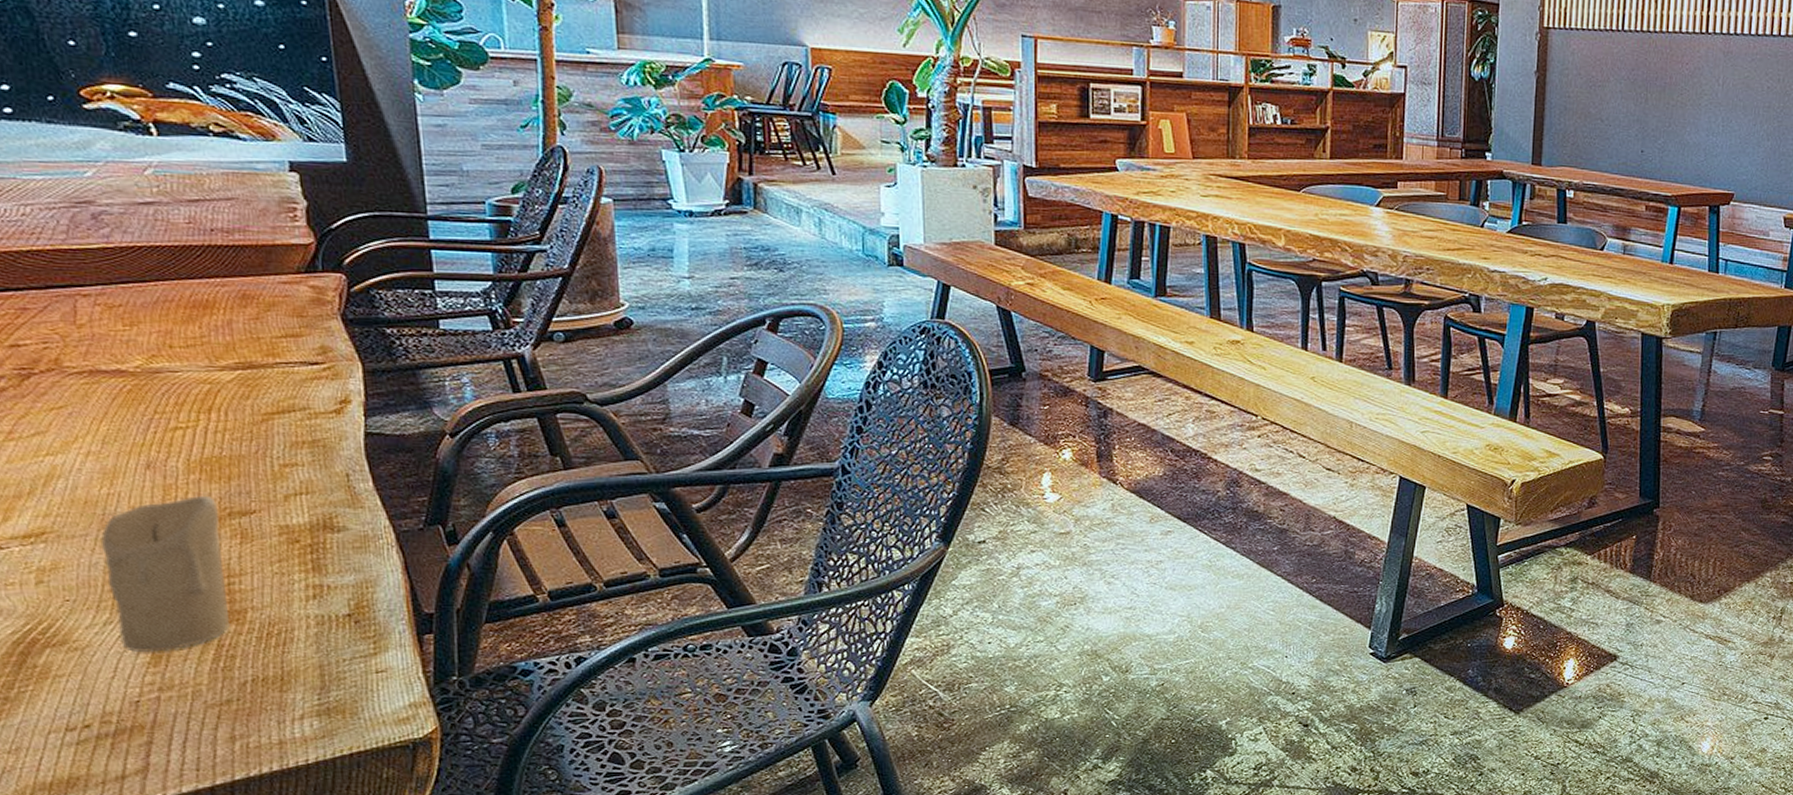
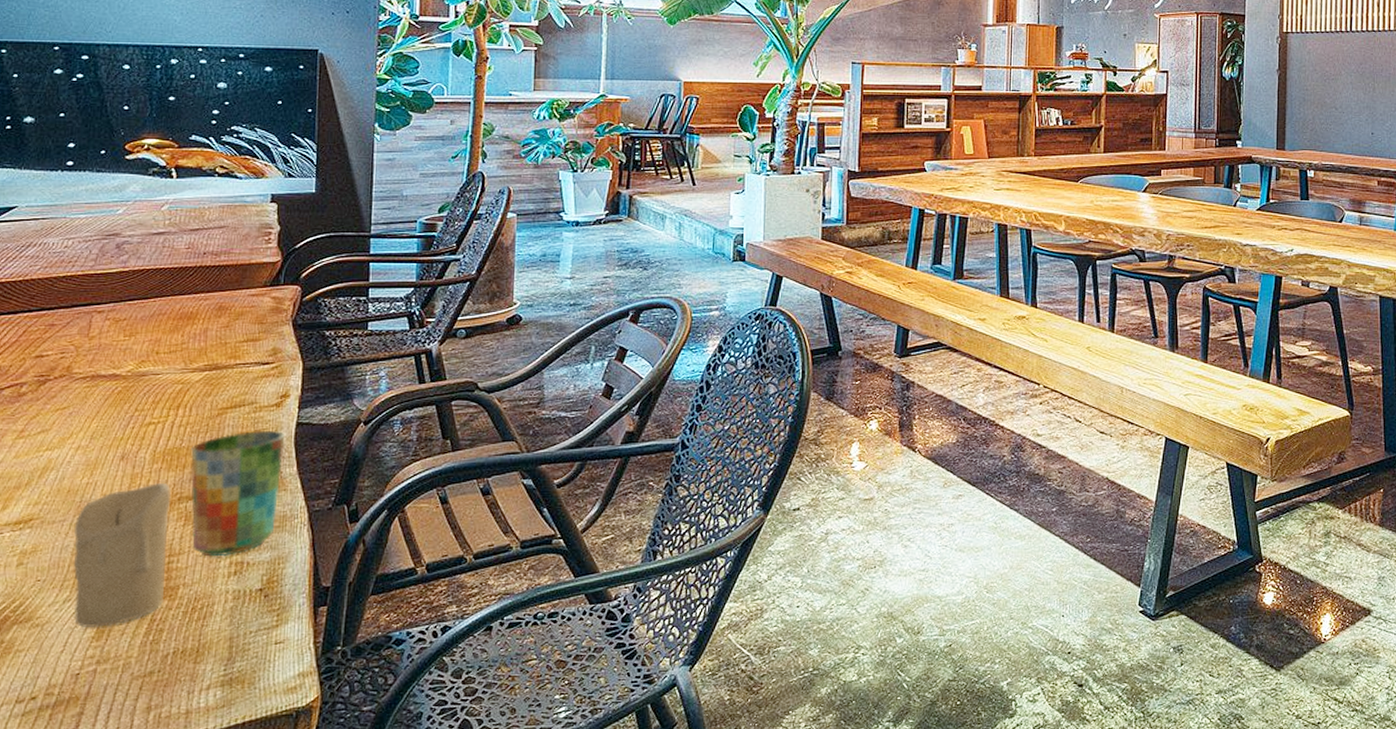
cup: none [235,440,356,579] -> present [190,430,285,557]

